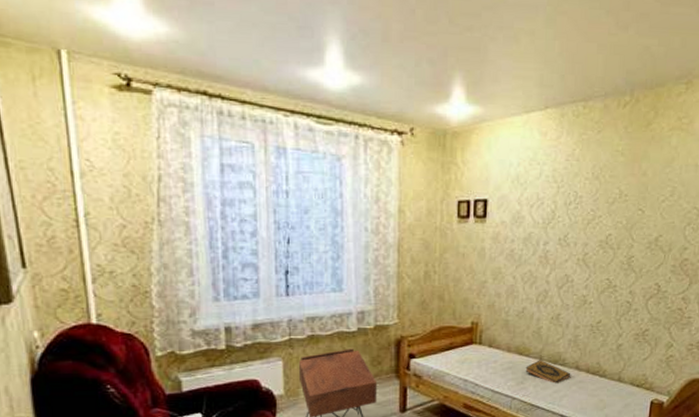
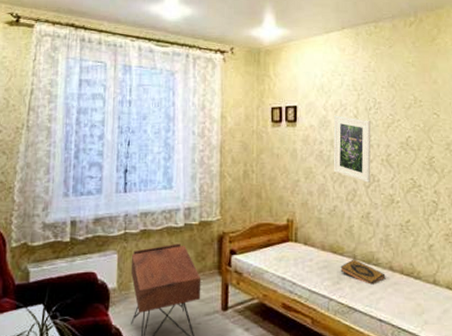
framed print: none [524,210,569,283] -> present [333,115,371,183]

